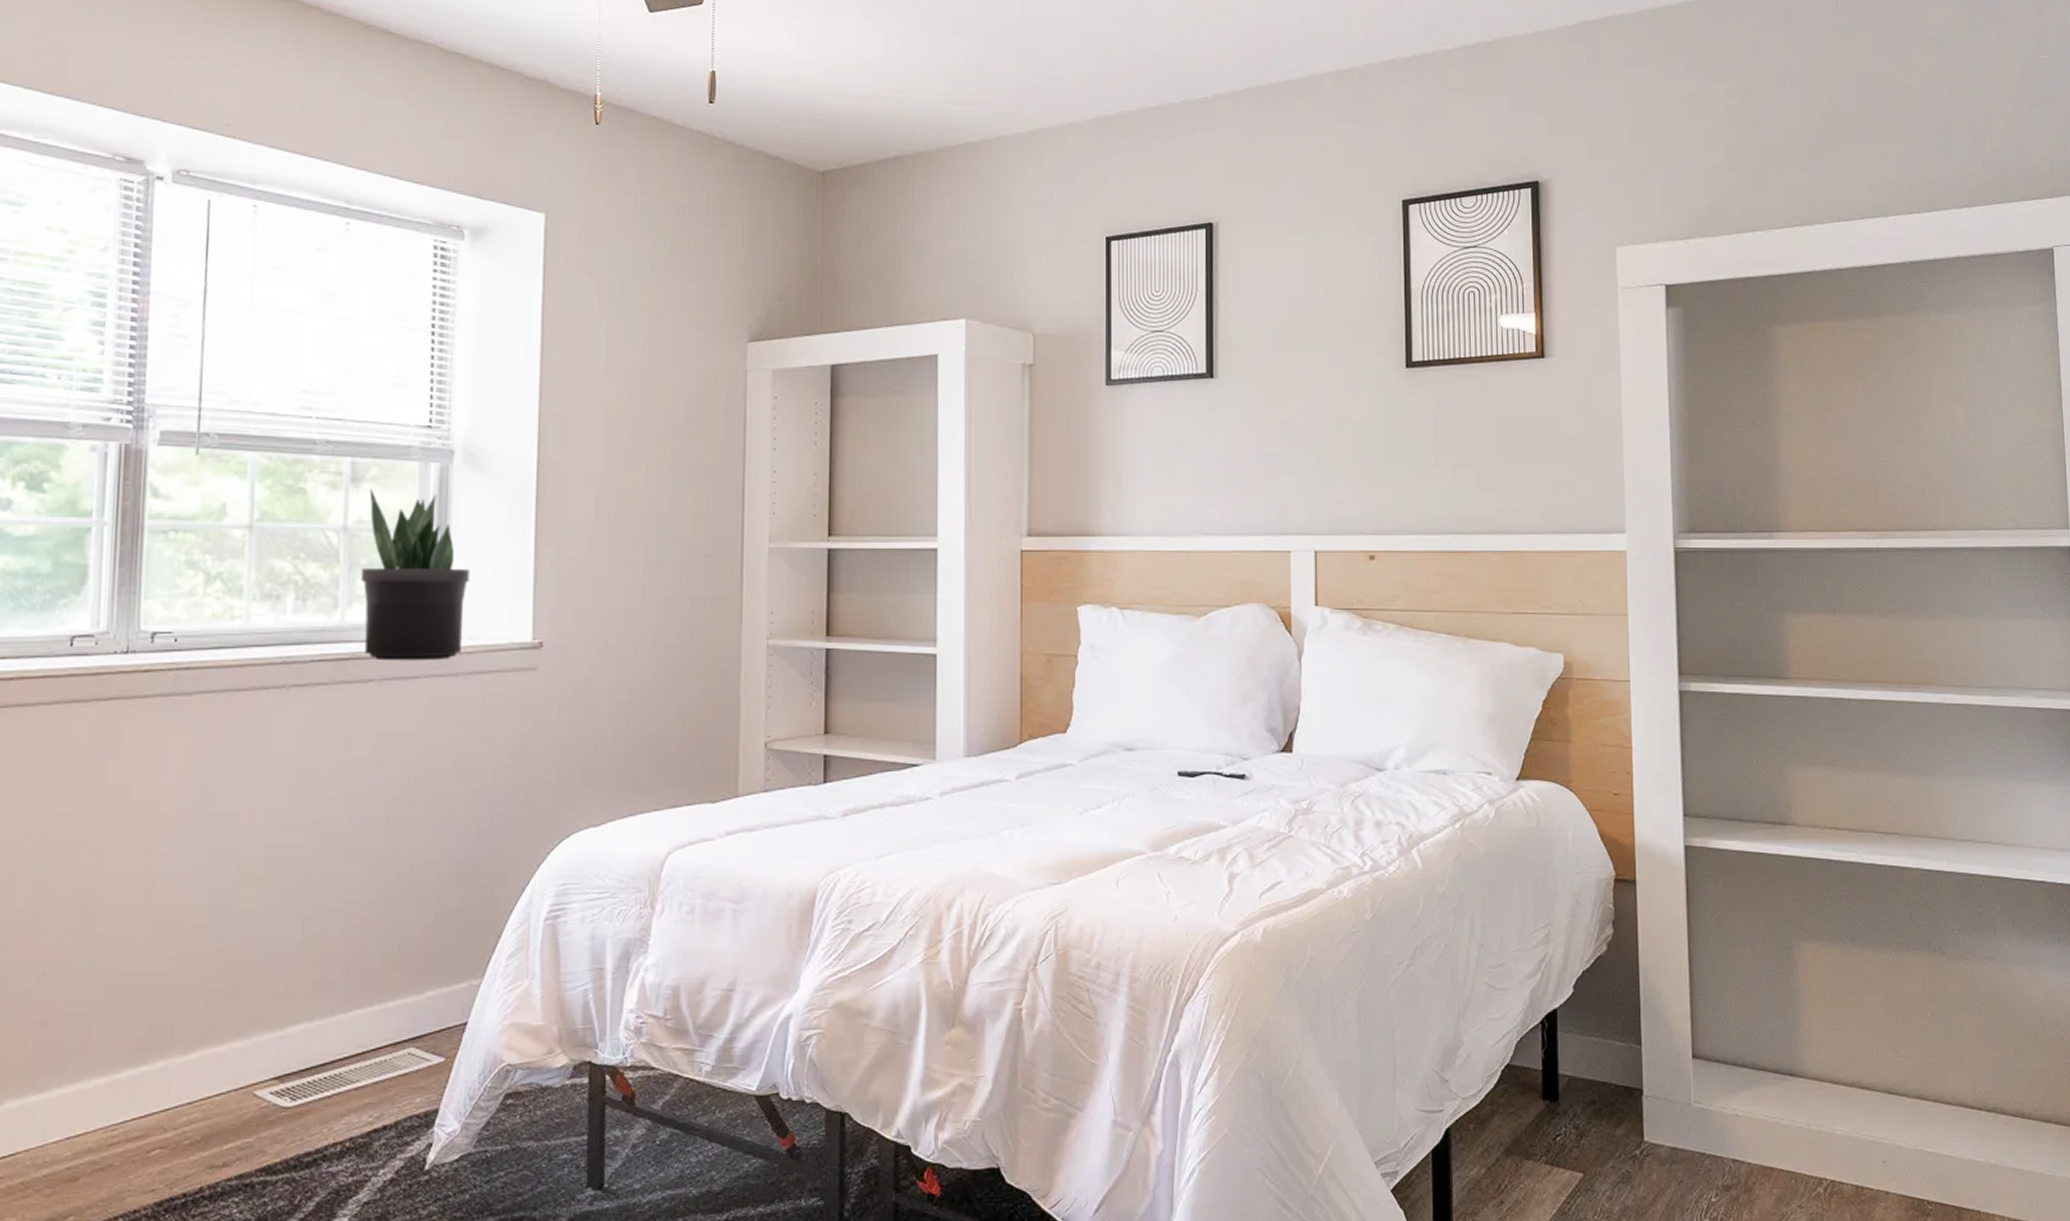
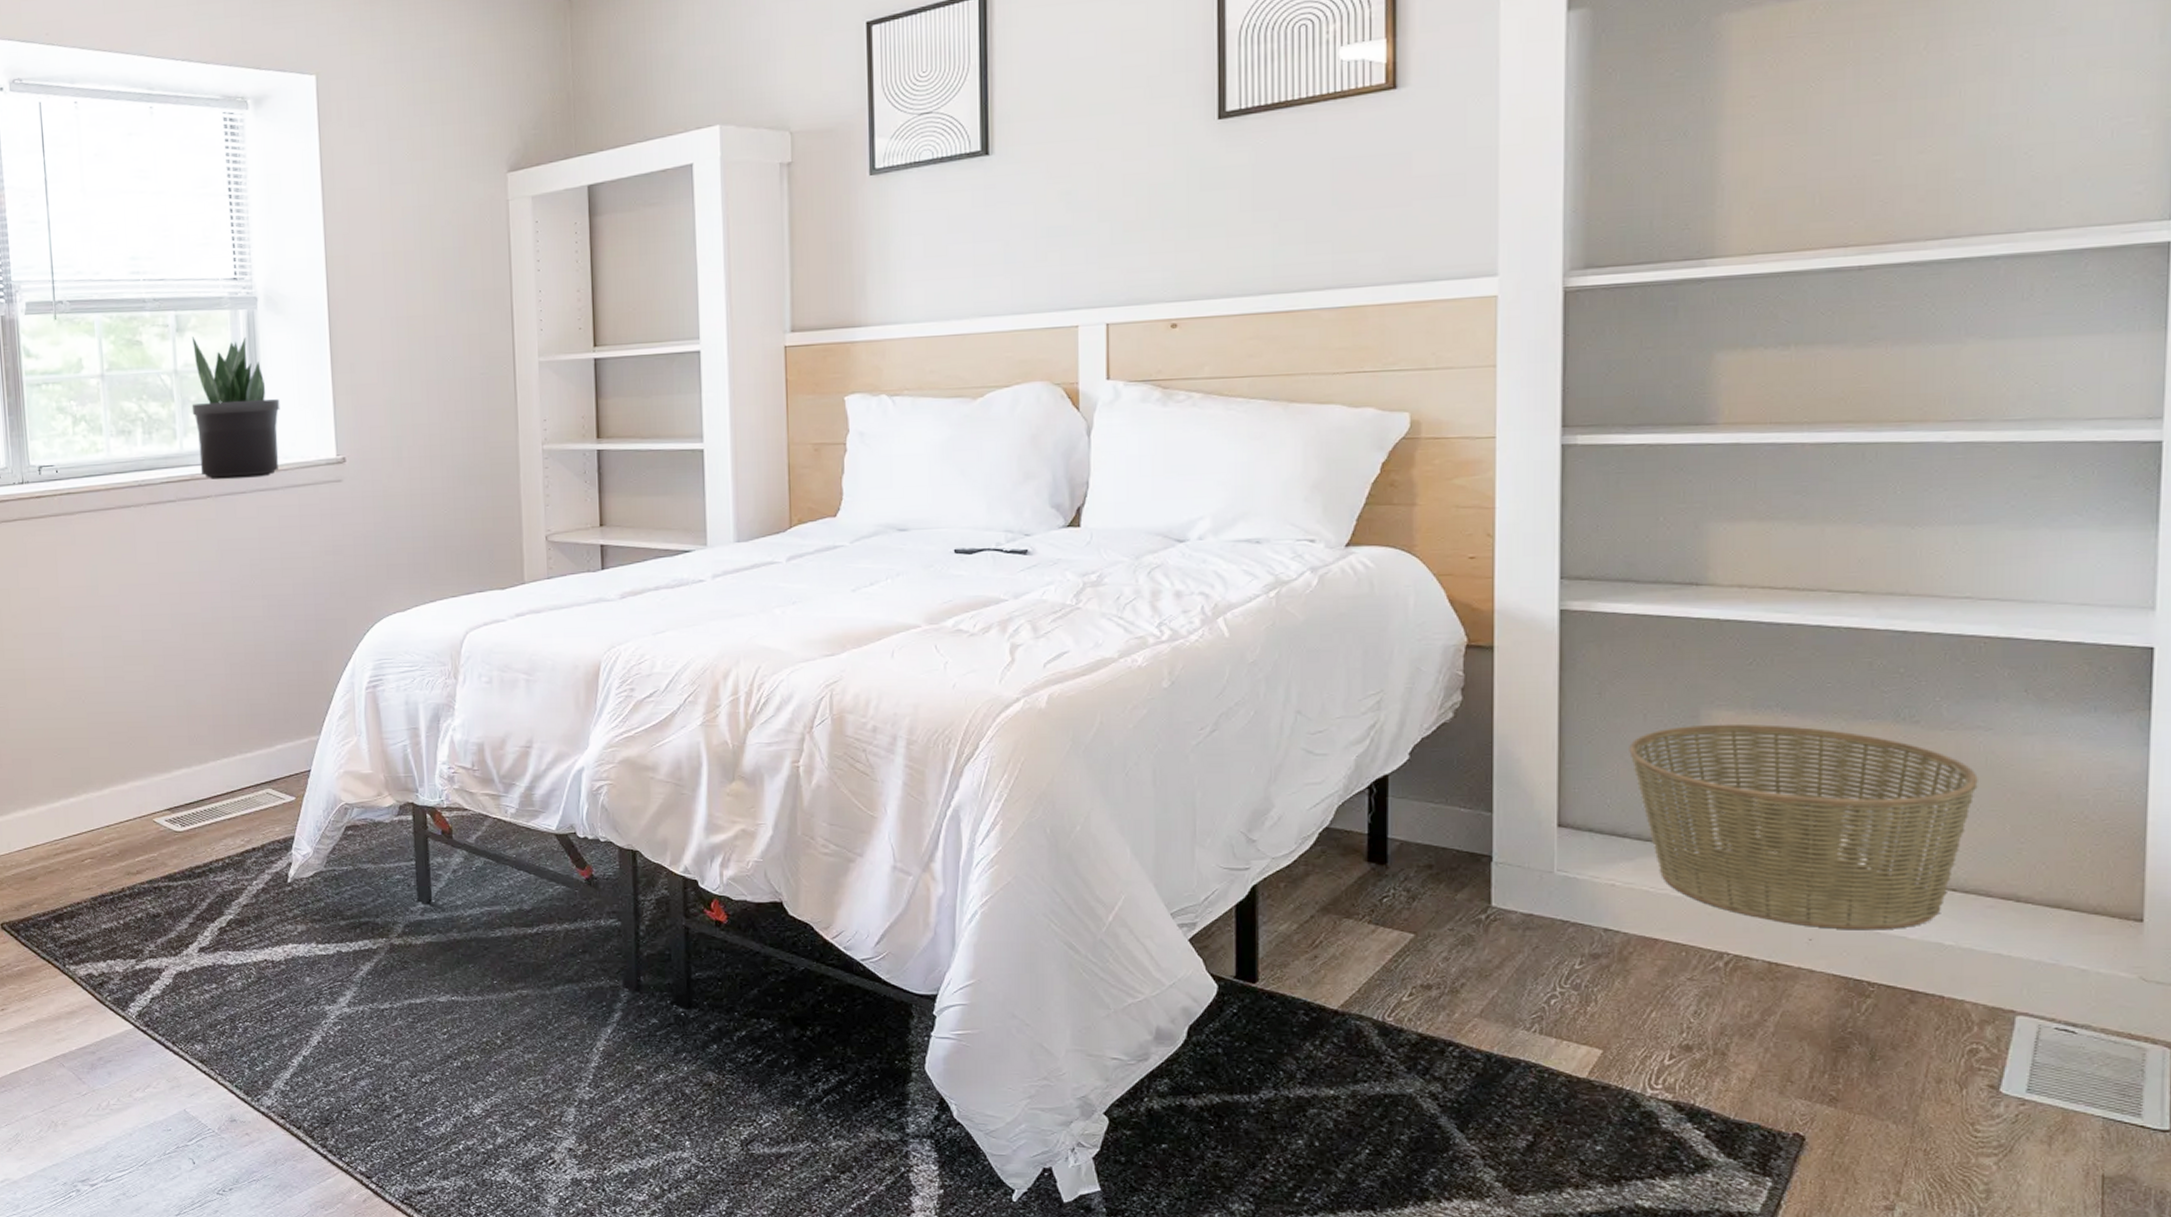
basket: none [1742,955,1988,1151] -> present [1629,723,1978,930]

